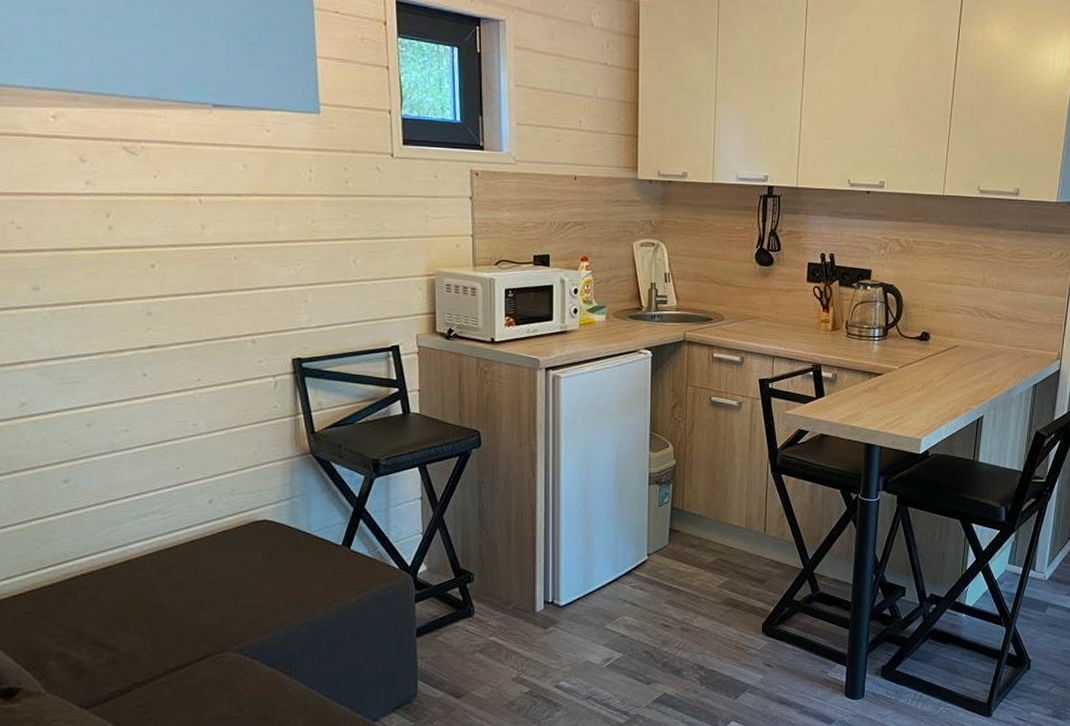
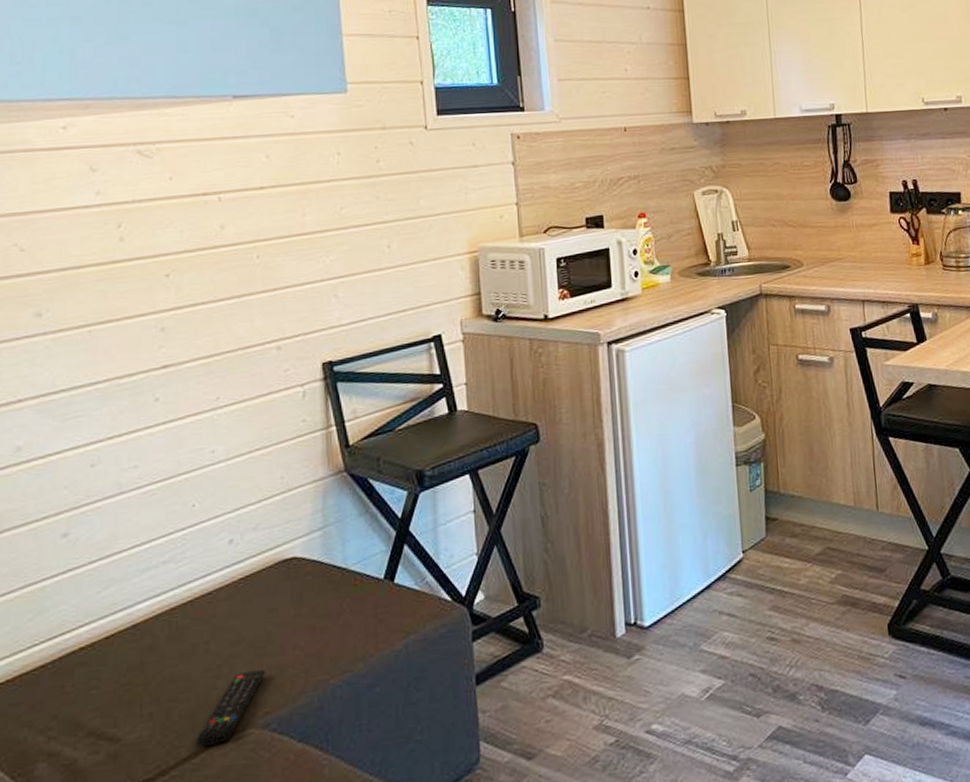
remote control: none [181,606,240,661] -> present [196,669,265,746]

